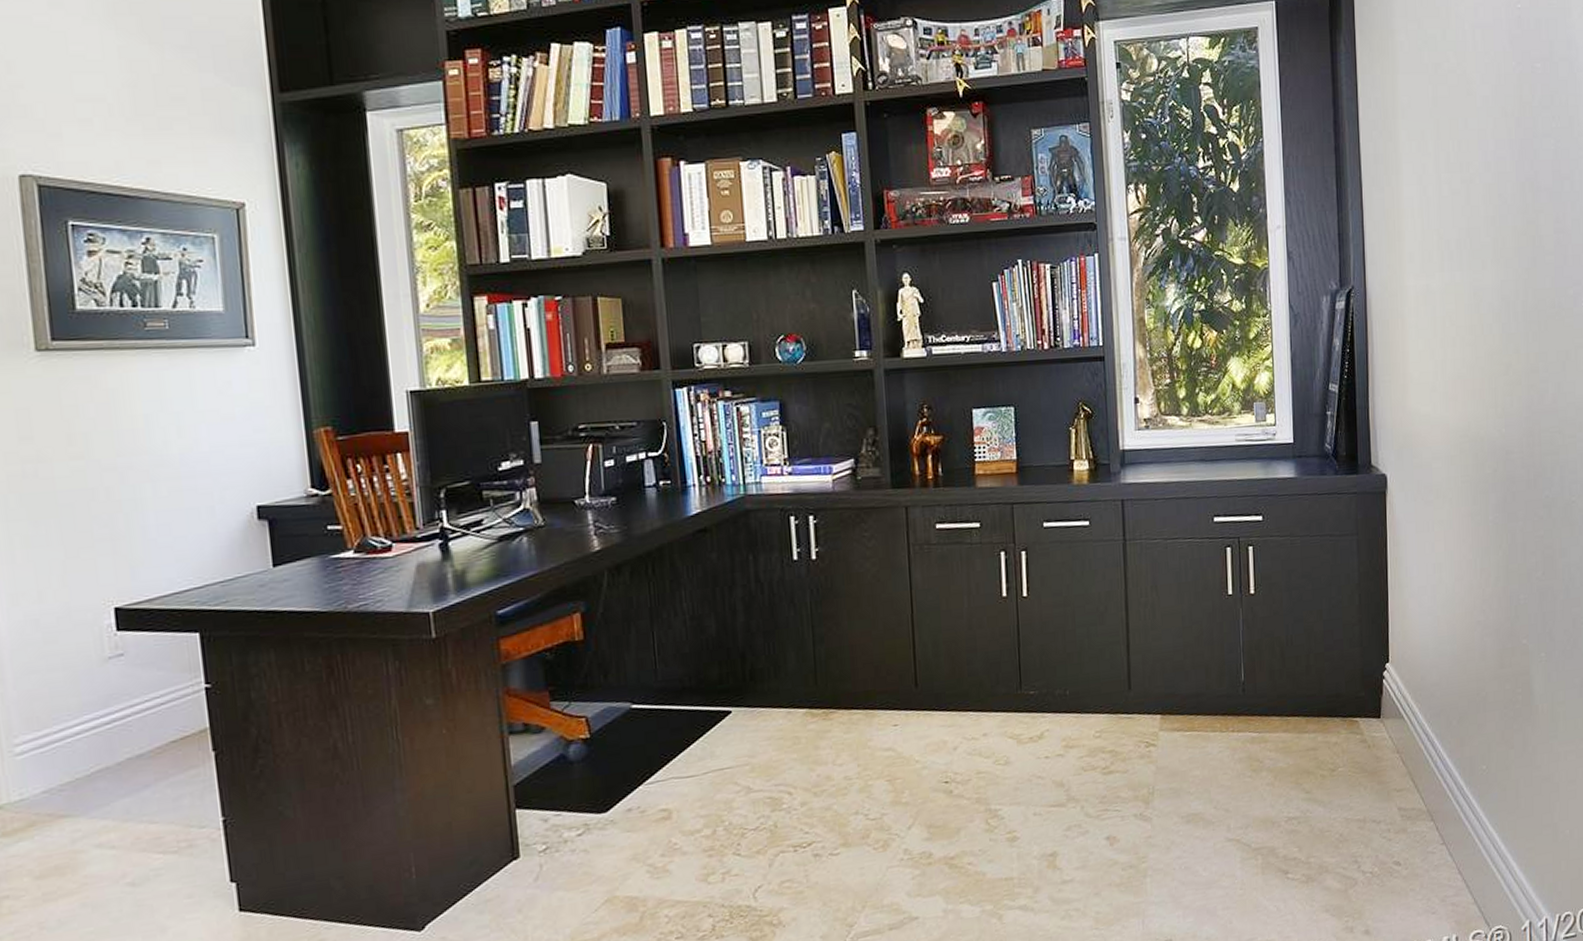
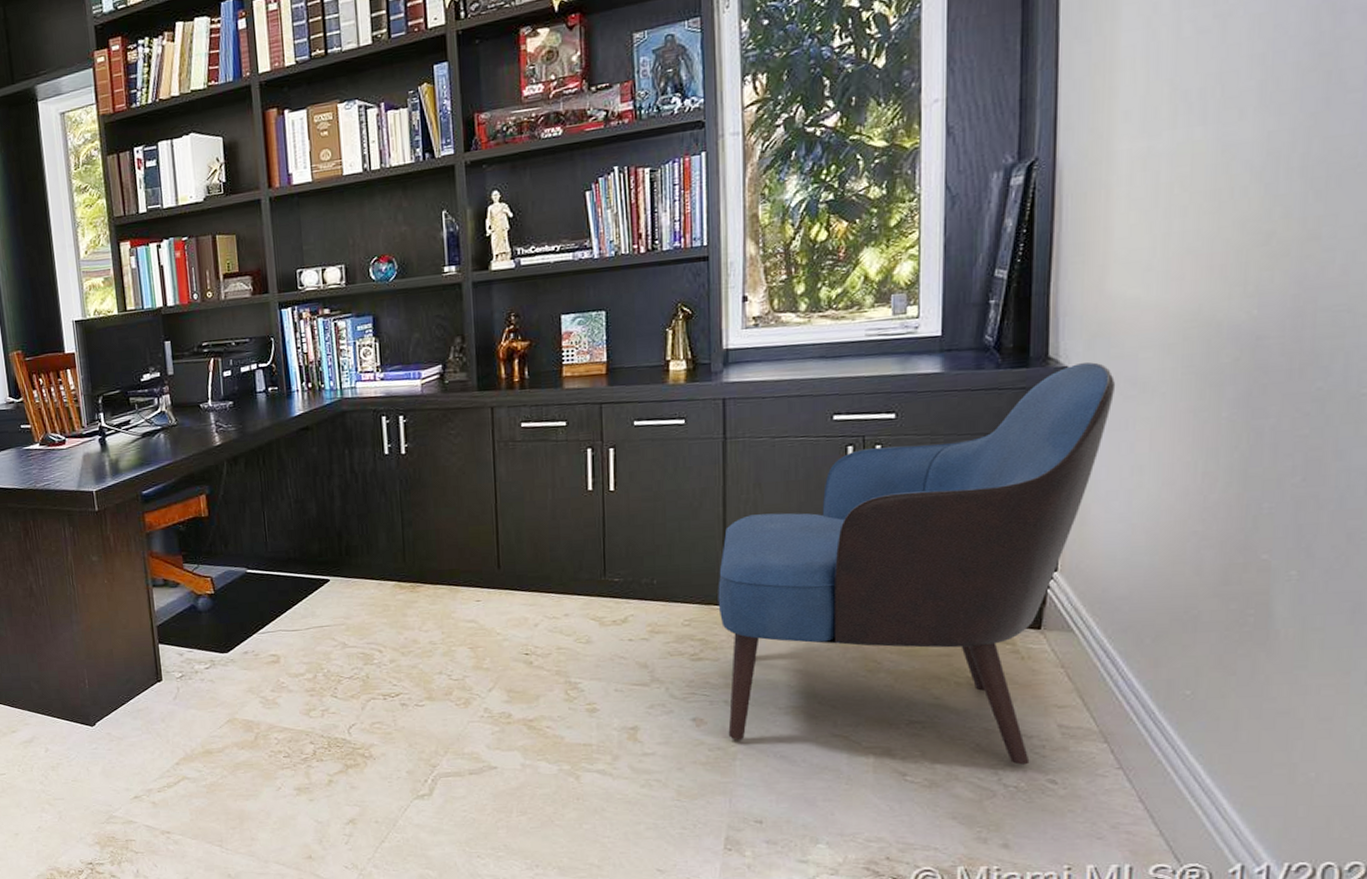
armchair: none [1124,470,1418,856] -> present [718,362,1115,765]

